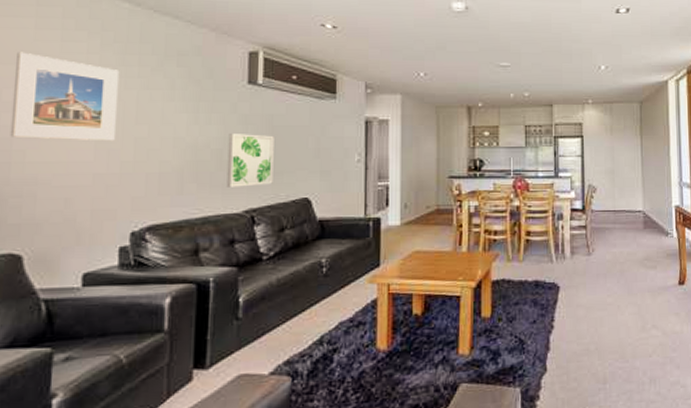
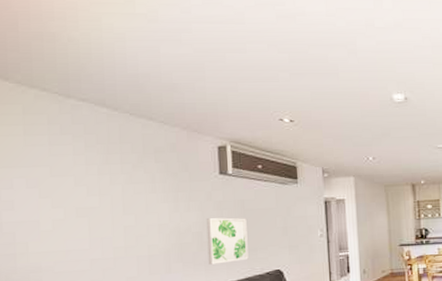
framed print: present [10,52,120,141] -> none [10,156,106,232]

